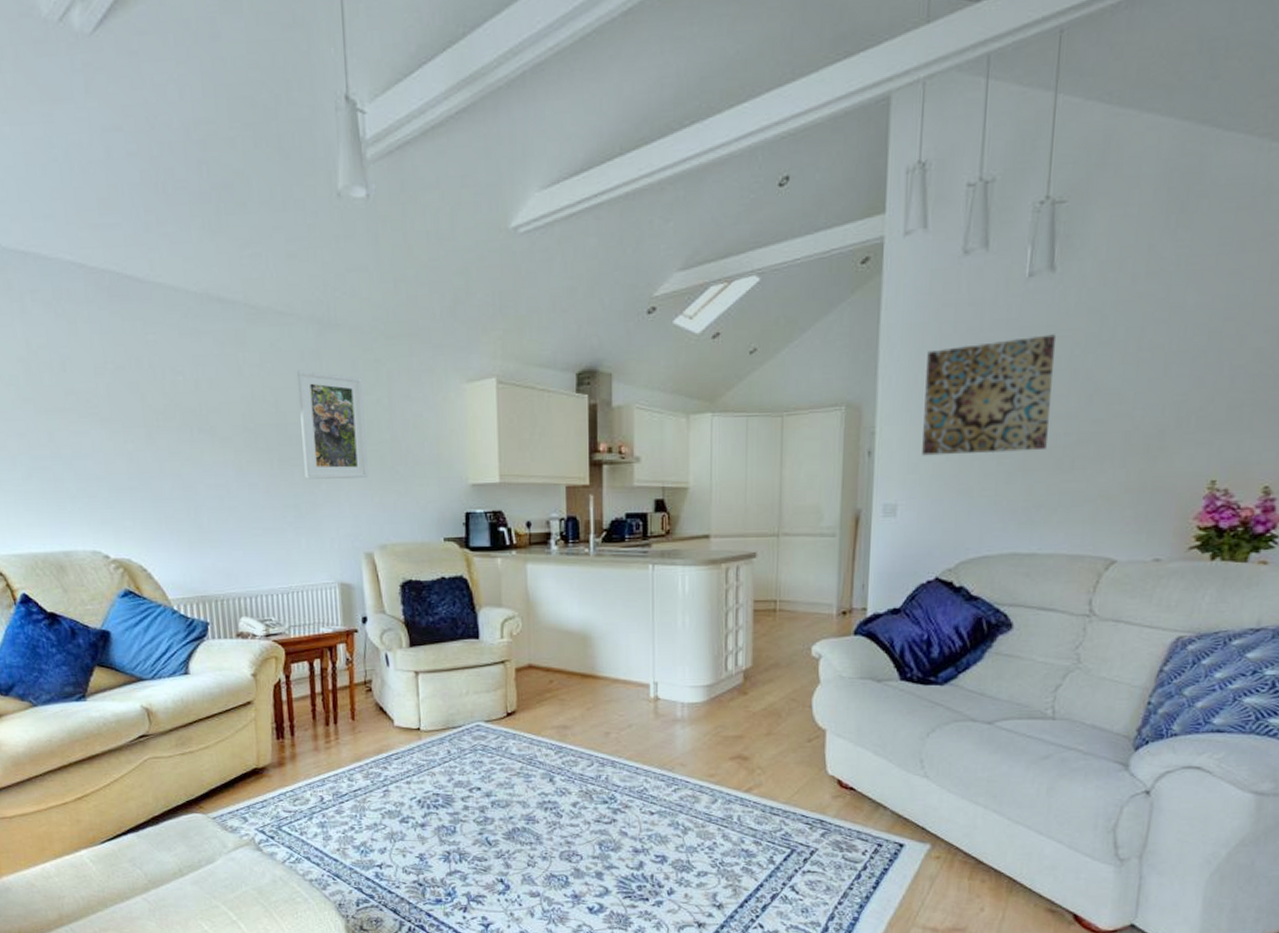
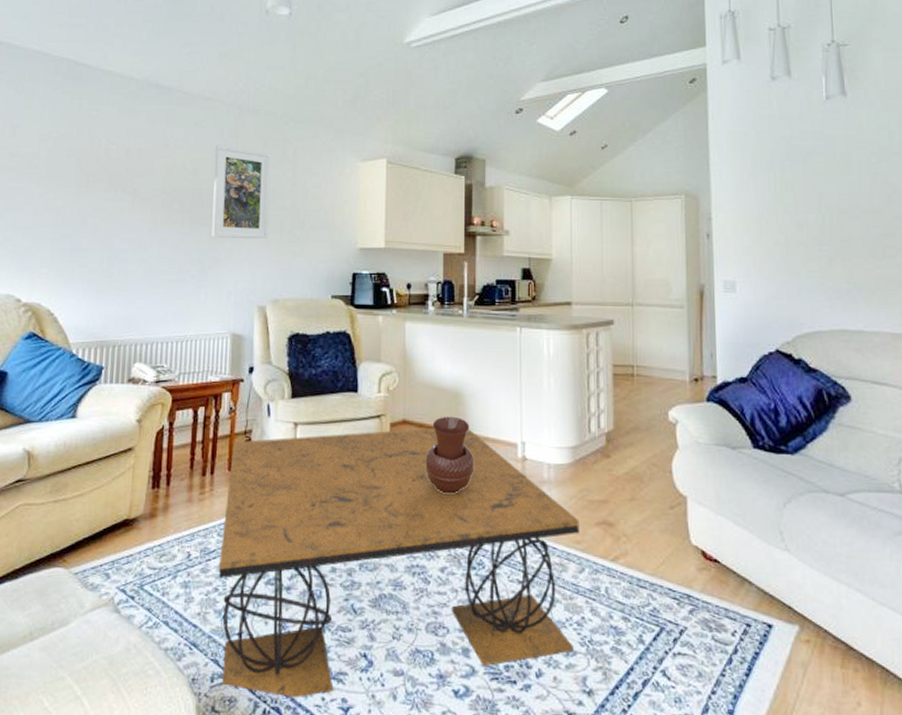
coffee table: none [352,671,713,918] -> present [219,428,579,699]
vase: none [553,659,604,735] -> present [425,416,474,494]
wall art: present [922,334,1057,456] -> none [749,145,859,241]

